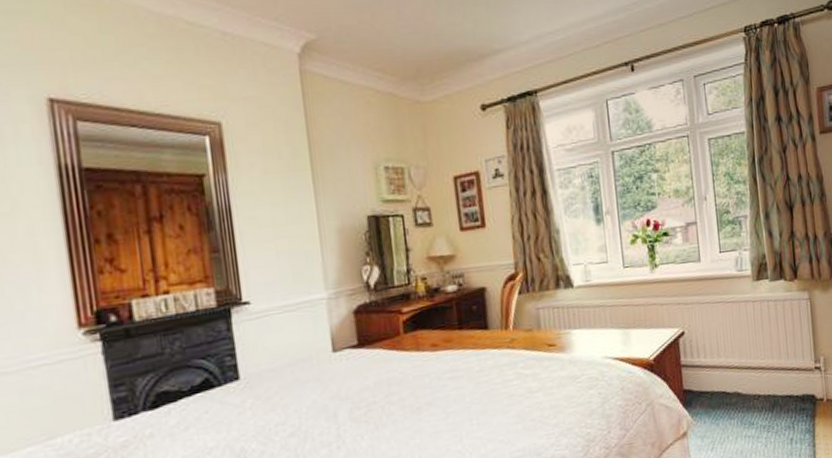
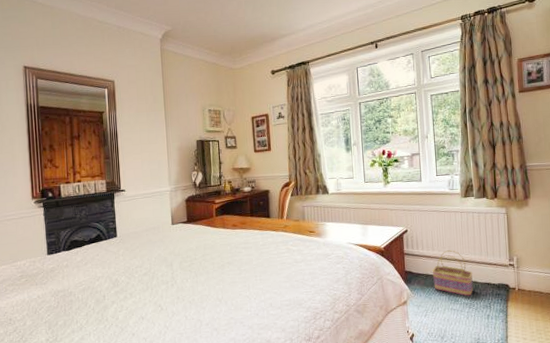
basket: none [719,354,772,417] -> present [433,250,473,296]

